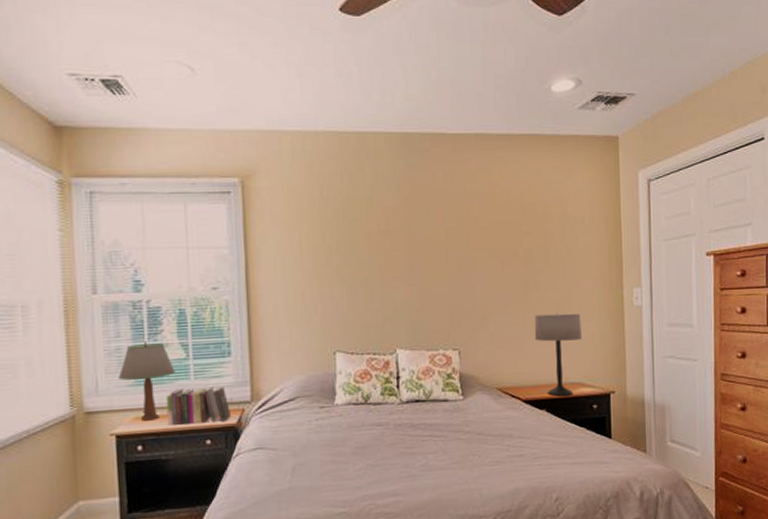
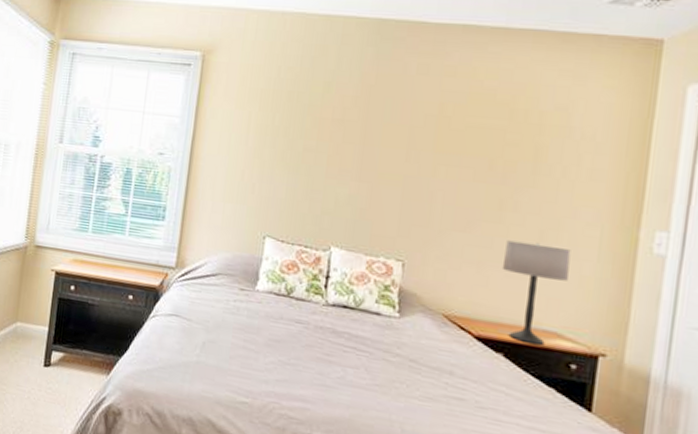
table lamp: present [118,341,175,421] -> none [66,192,114,266]
books: present [166,386,231,427] -> none [99,241,155,282]

